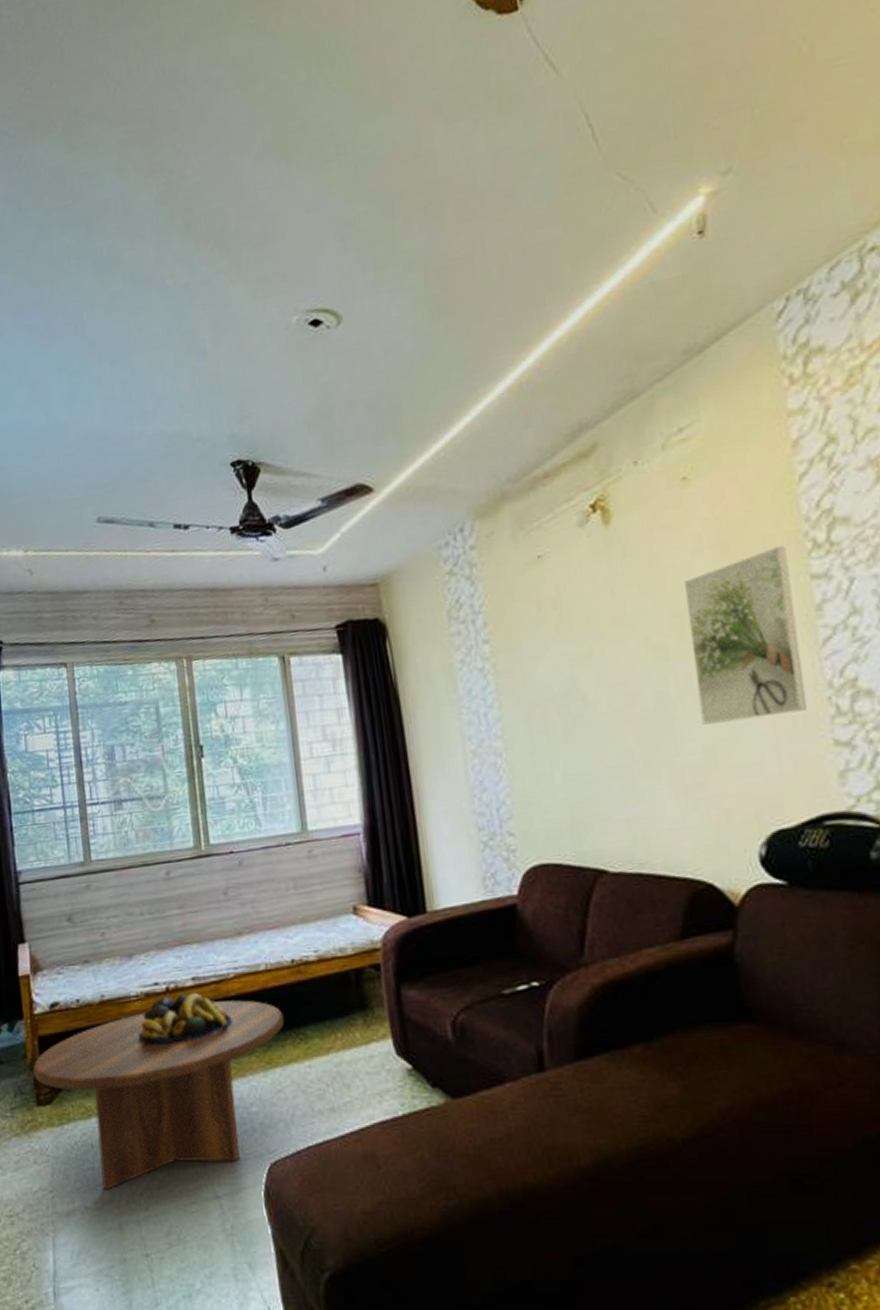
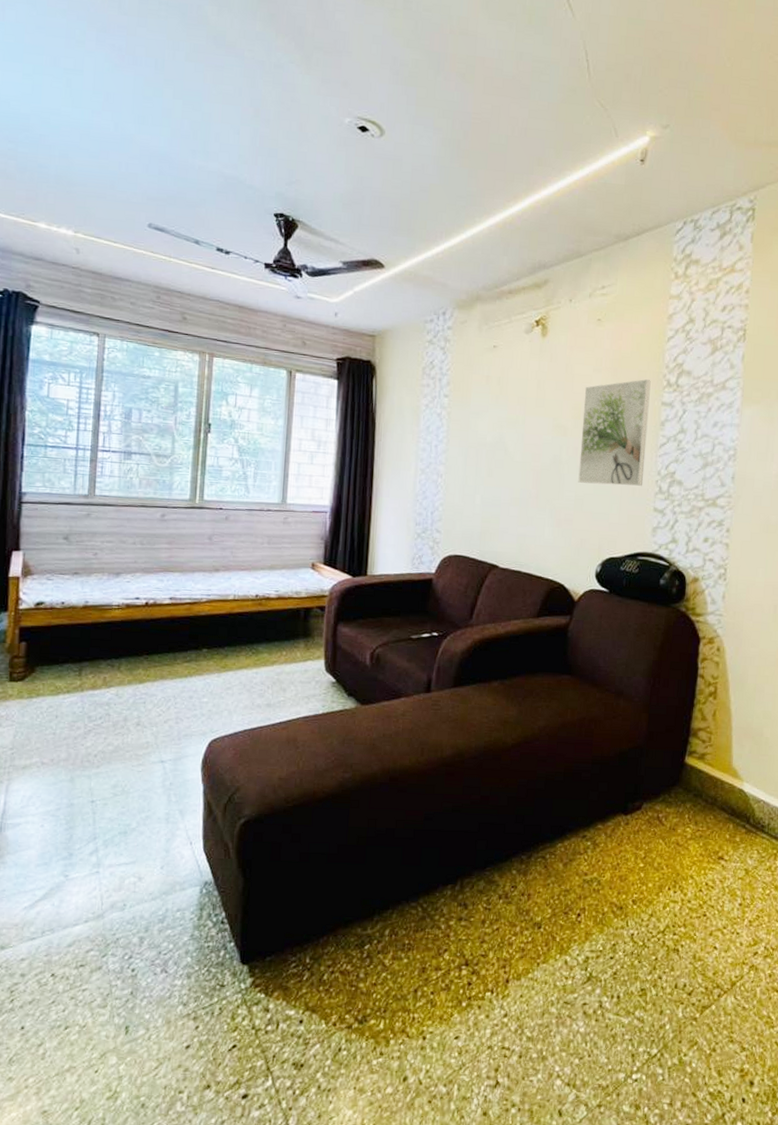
coffee table: present [33,1000,284,1191] -> none [10,618,242,751]
fruit bowl: present [138,992,232,1044] -> none [114,608,199,646]

